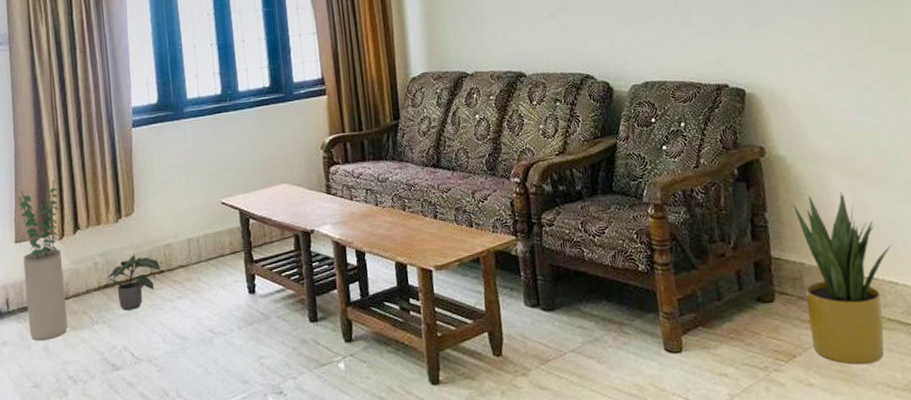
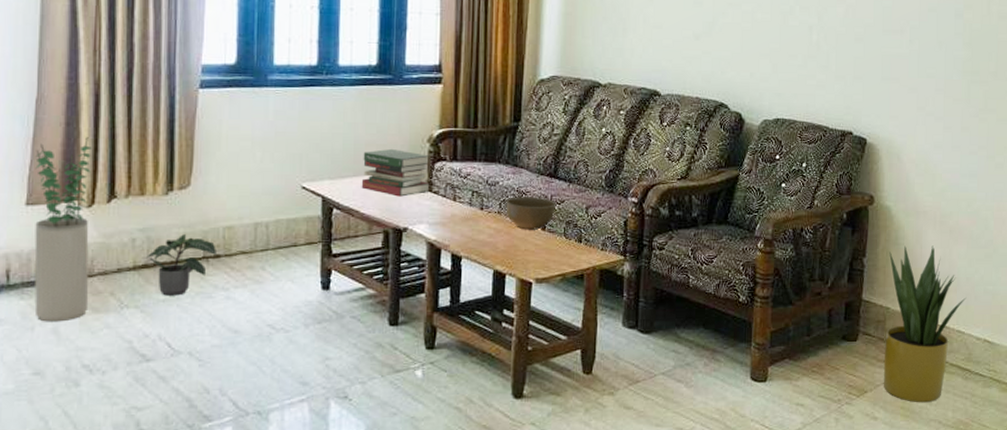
books: none [268,159,329,202] -> present [361,148,430,197]
bowl: none [397,188,444,221] -> present [506,197,557,230]

